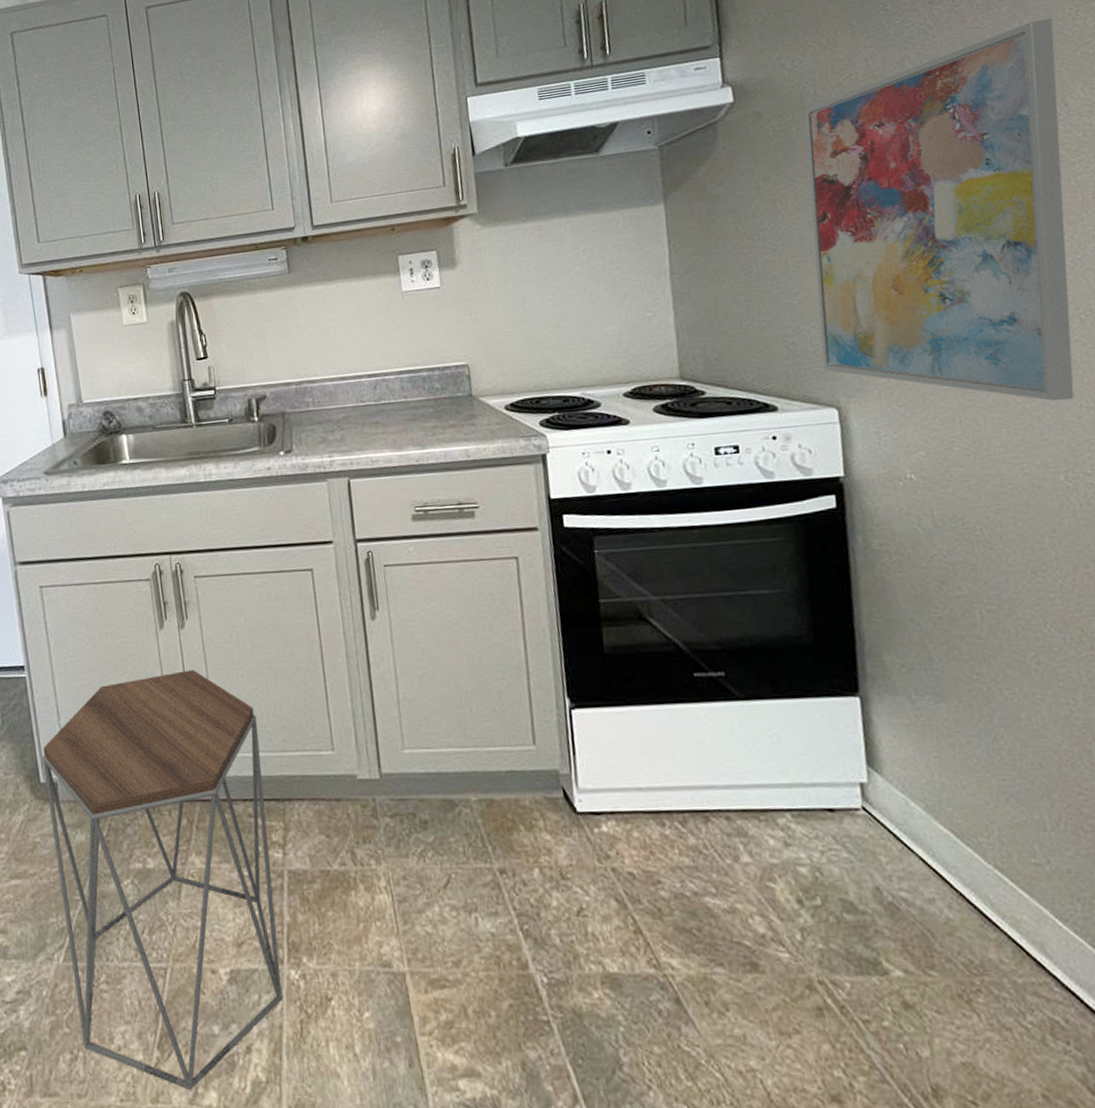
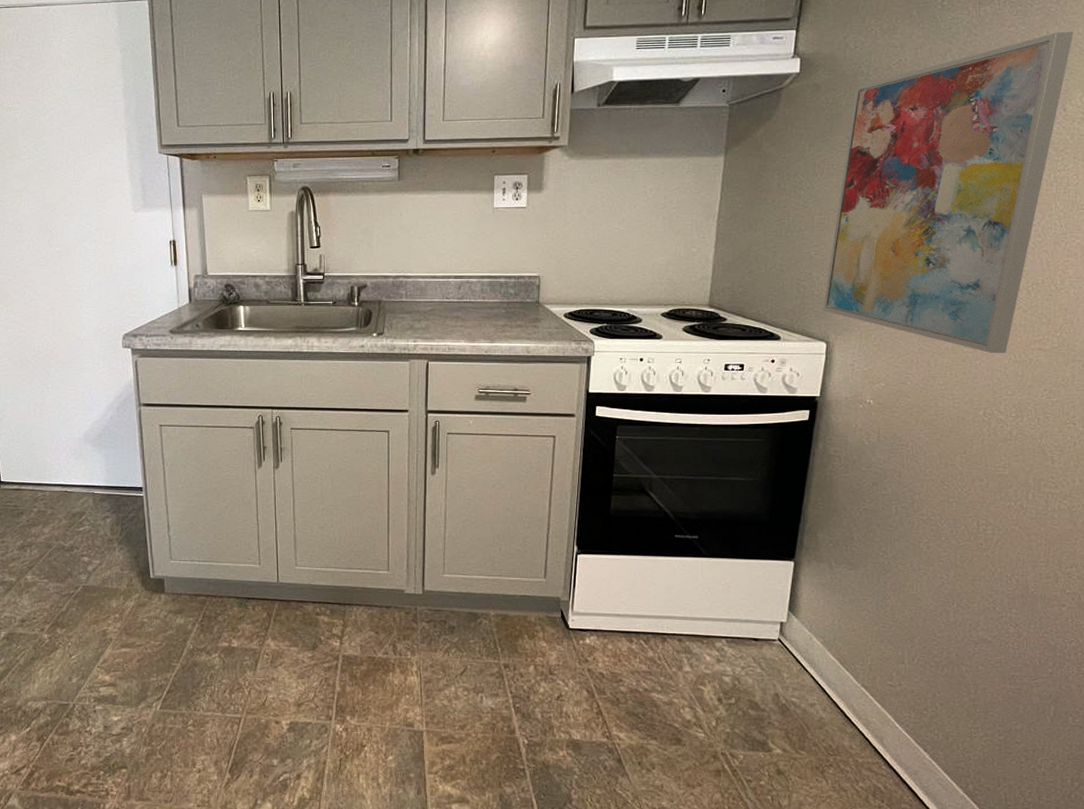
side table: present [42,670,282,1091] -> none [153,502,331,802]

